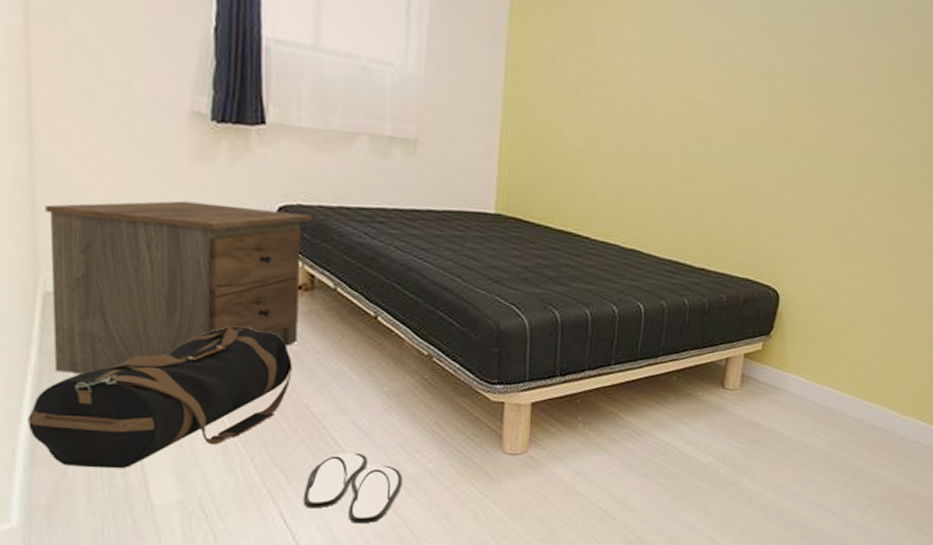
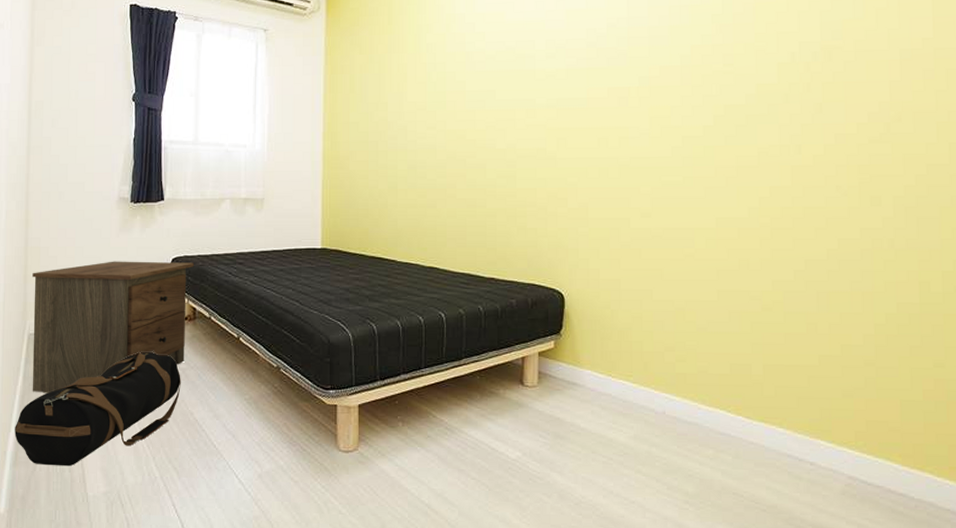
slippers: present [303,452,403,524] -> none [189,451,261,514]

